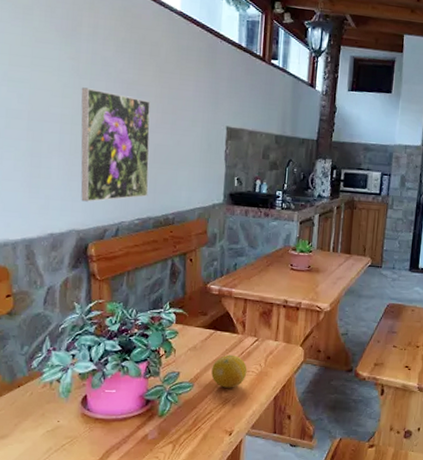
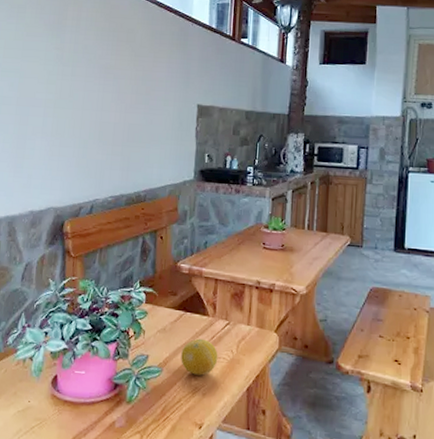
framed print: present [80,87,151,202] -> none [59,74,126,181]

